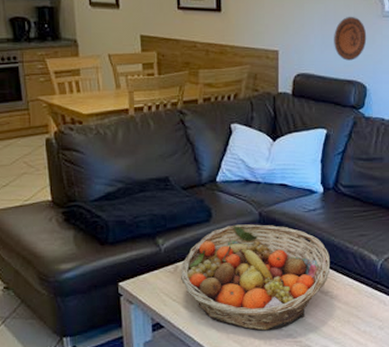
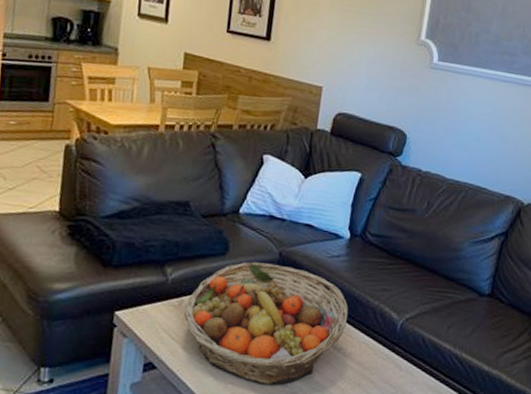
decorative plate: present [334,16,367,61] -> none [379,63,413,107]

